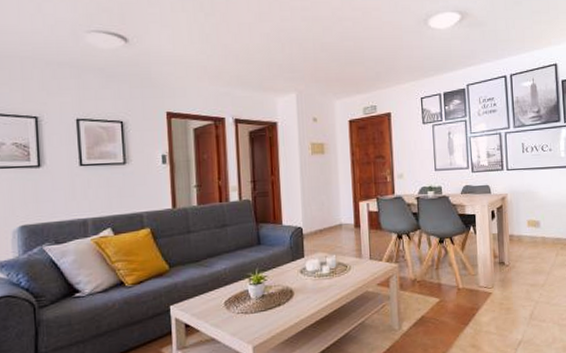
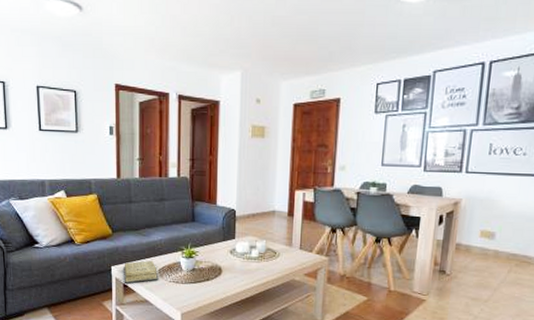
diary: none [184,292,225,323] -> present [124,260,159,284]

